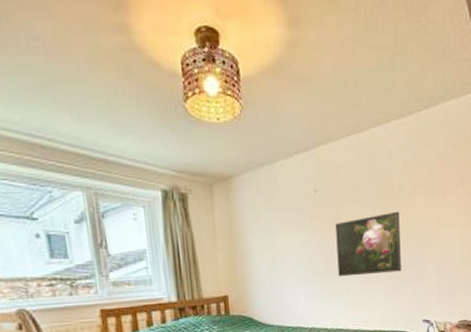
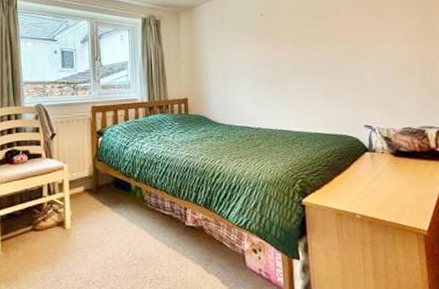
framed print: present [335,211,401,277] -> none [279,29,341,85]

